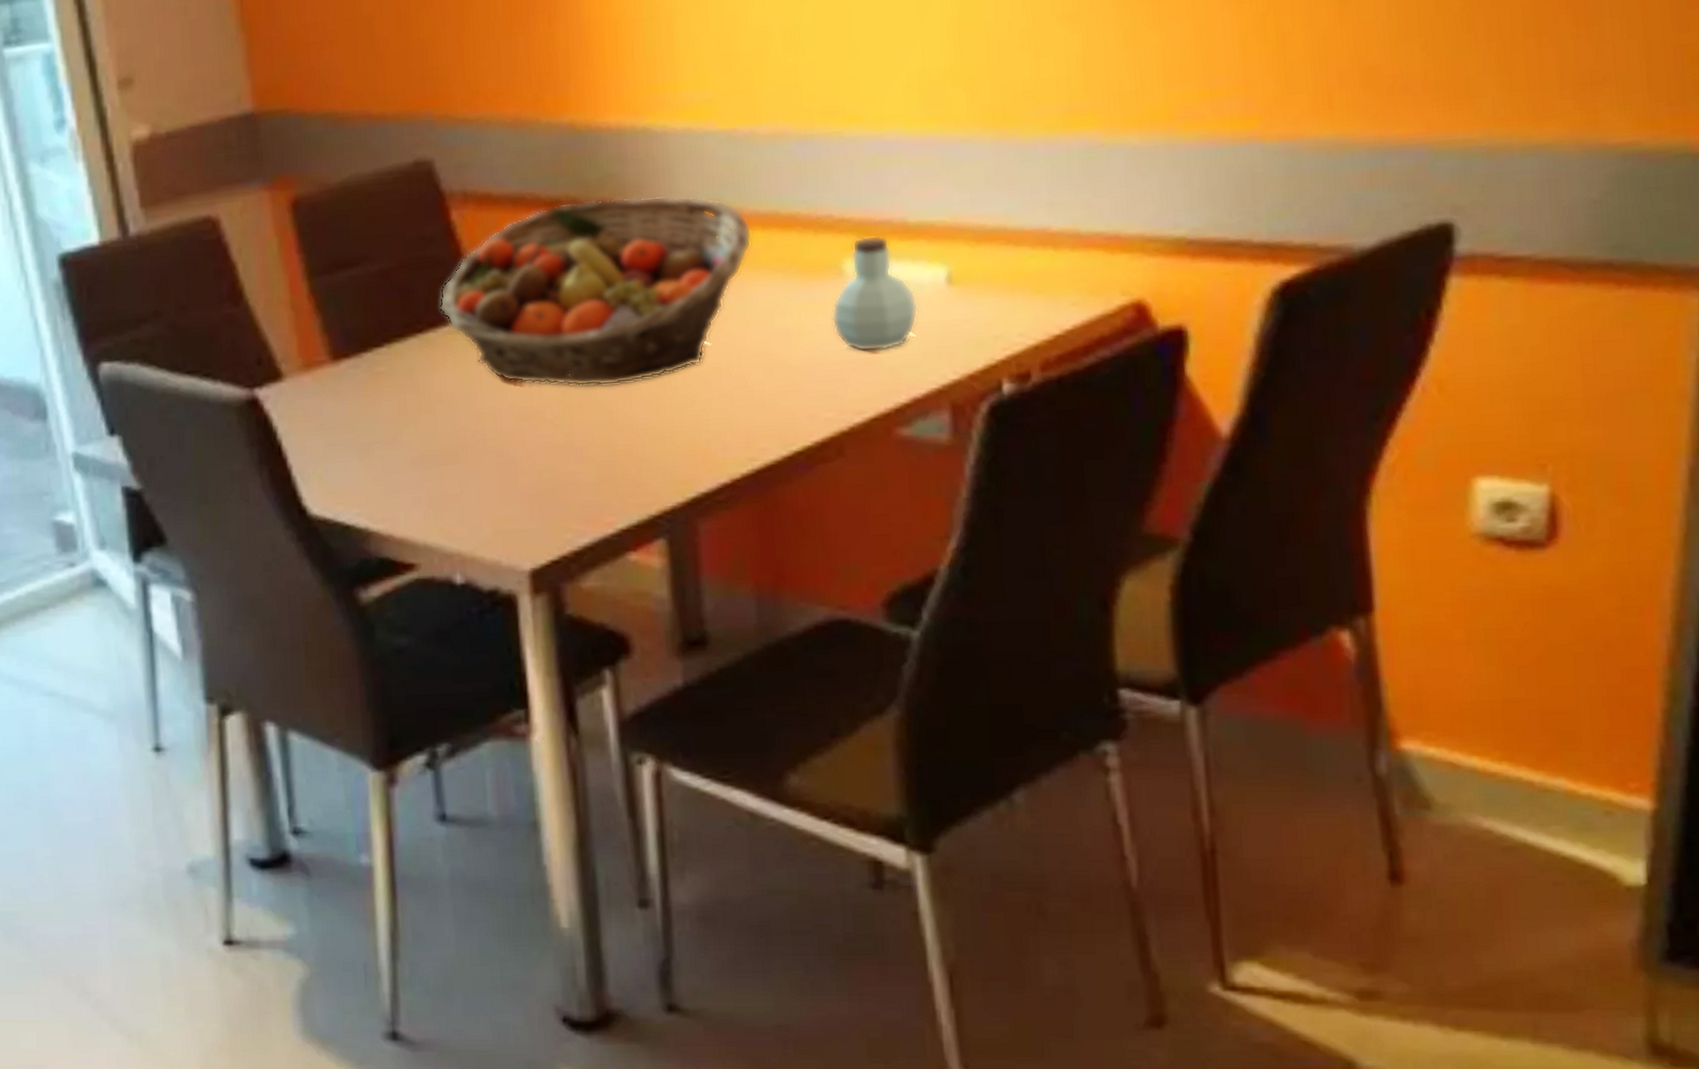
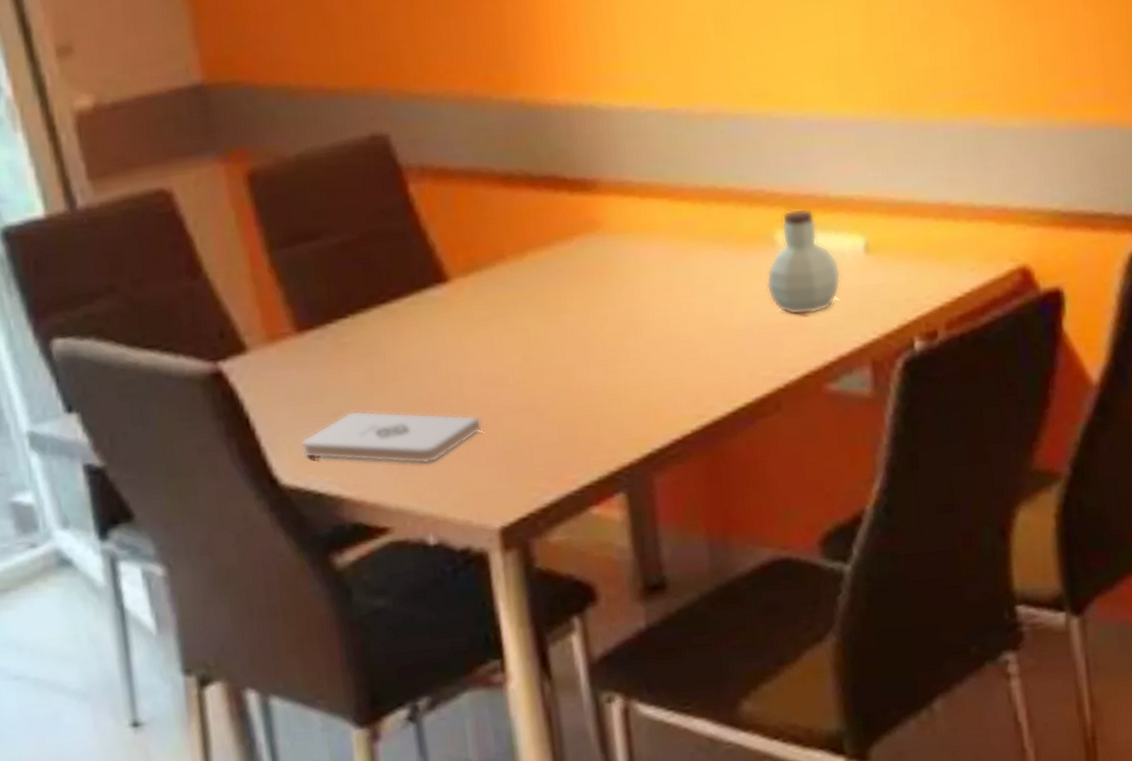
notepad: none [331,442,516,499] -> present [301,410,482,464]
fruit basket: present [439,195,753,387] -> none [401,170,694,353]

